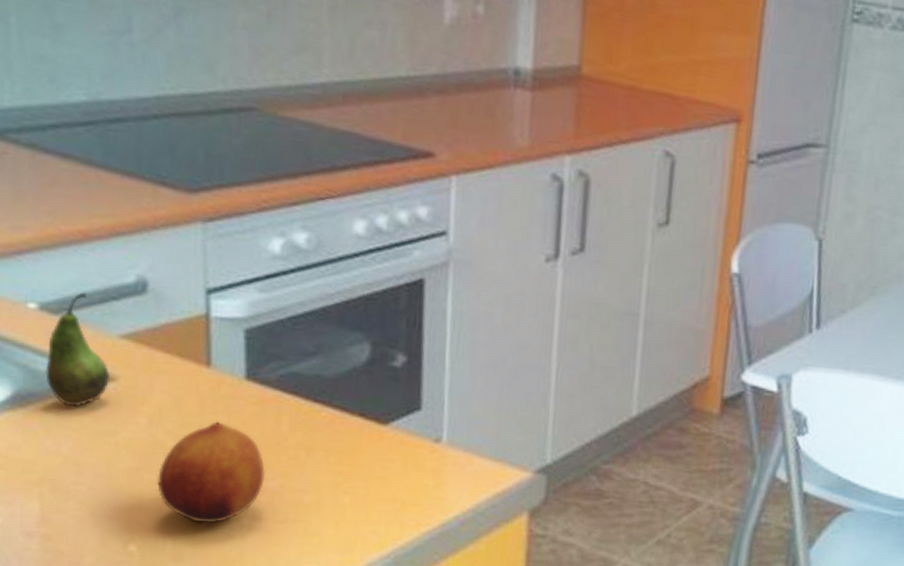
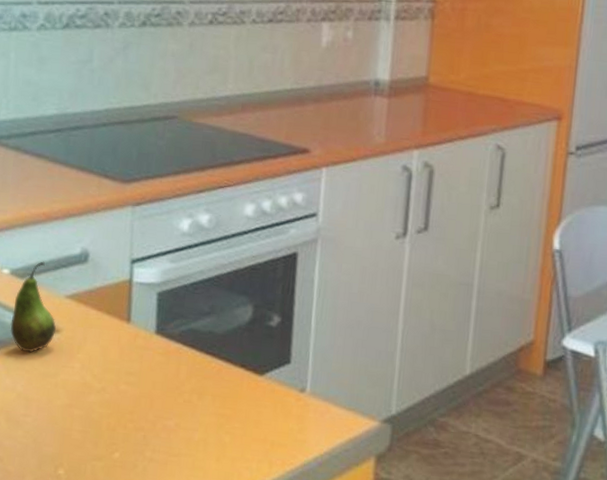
fruit: present [157,421,265,524] -> none [83,368,166,455]

